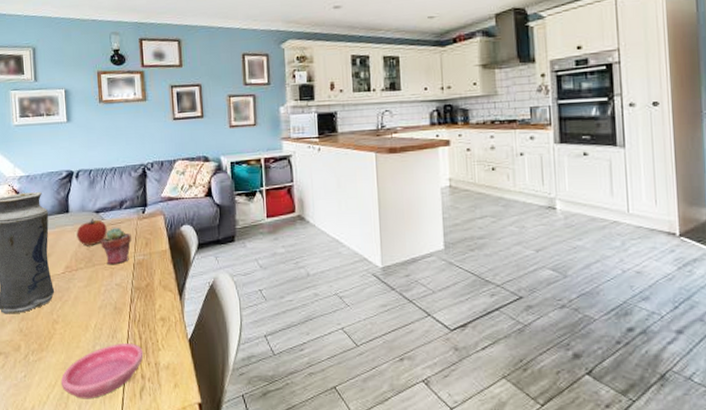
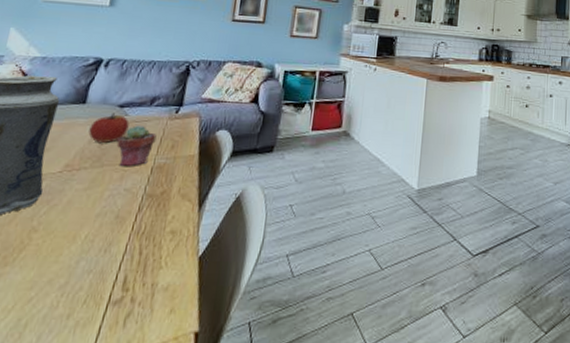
saucer: present [60,344,144,399] -> none [20,259,141,328]

